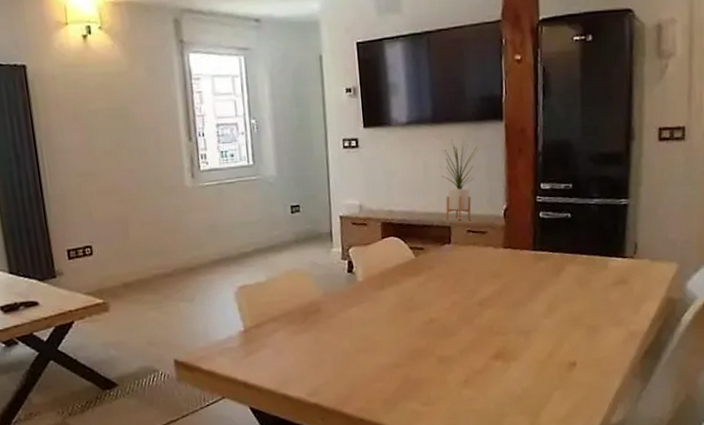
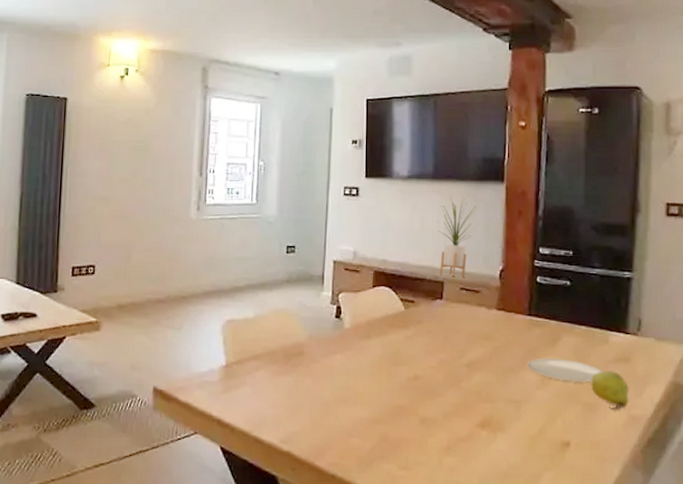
plate: none [535,287,603,308] -> present [528,358,602,383]
fruit: none [593,293,628,329] -> present [591,371,629,410]

